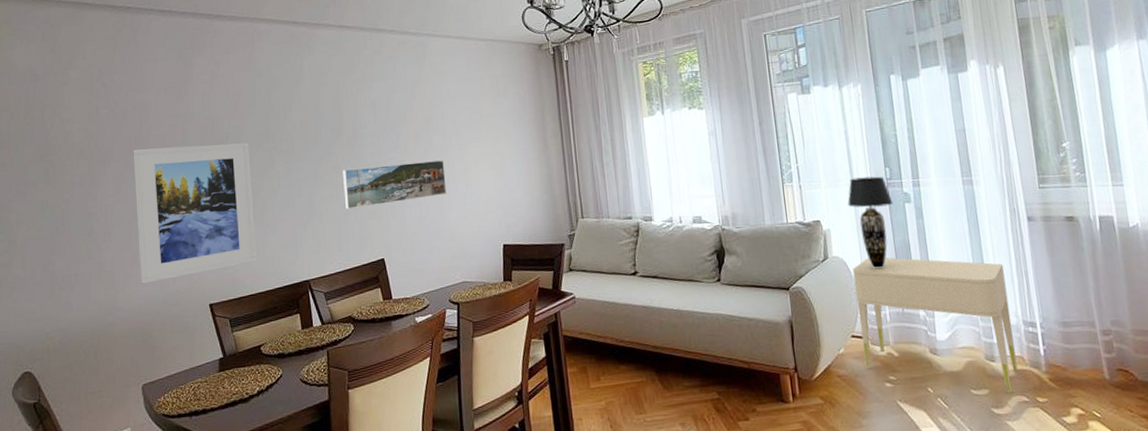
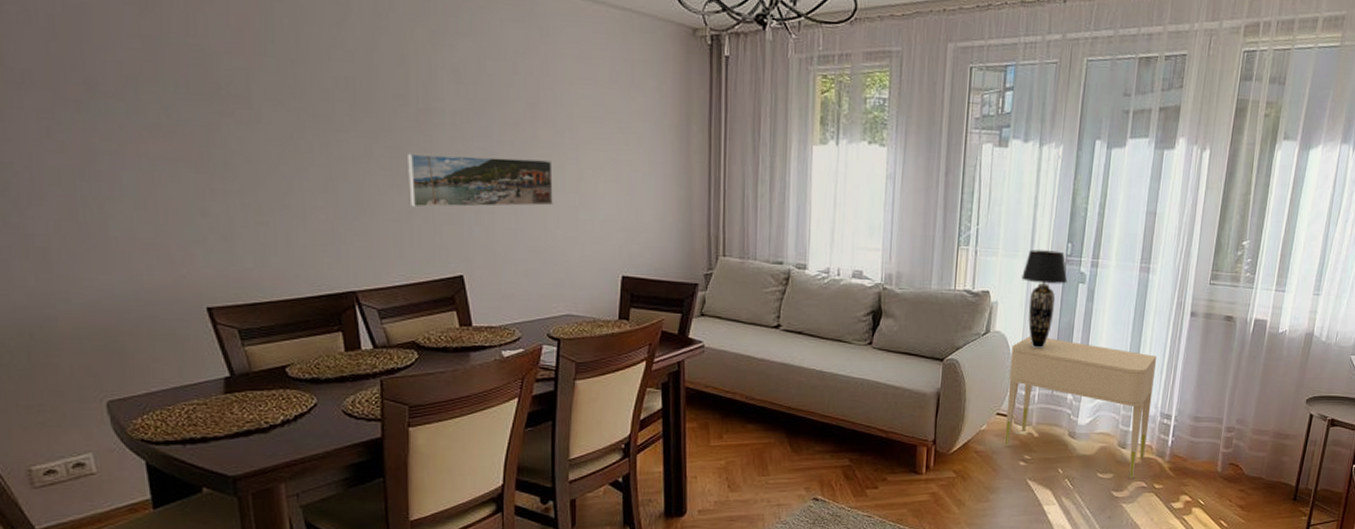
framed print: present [133,142,258,284] -> none [69,76,280,271]

